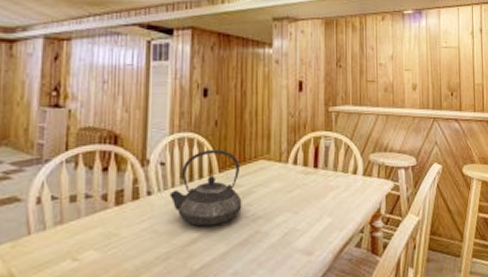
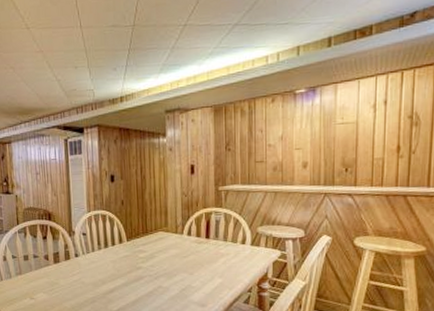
teapot: present [169,149,242,227] -> none [91,223,147,281]

